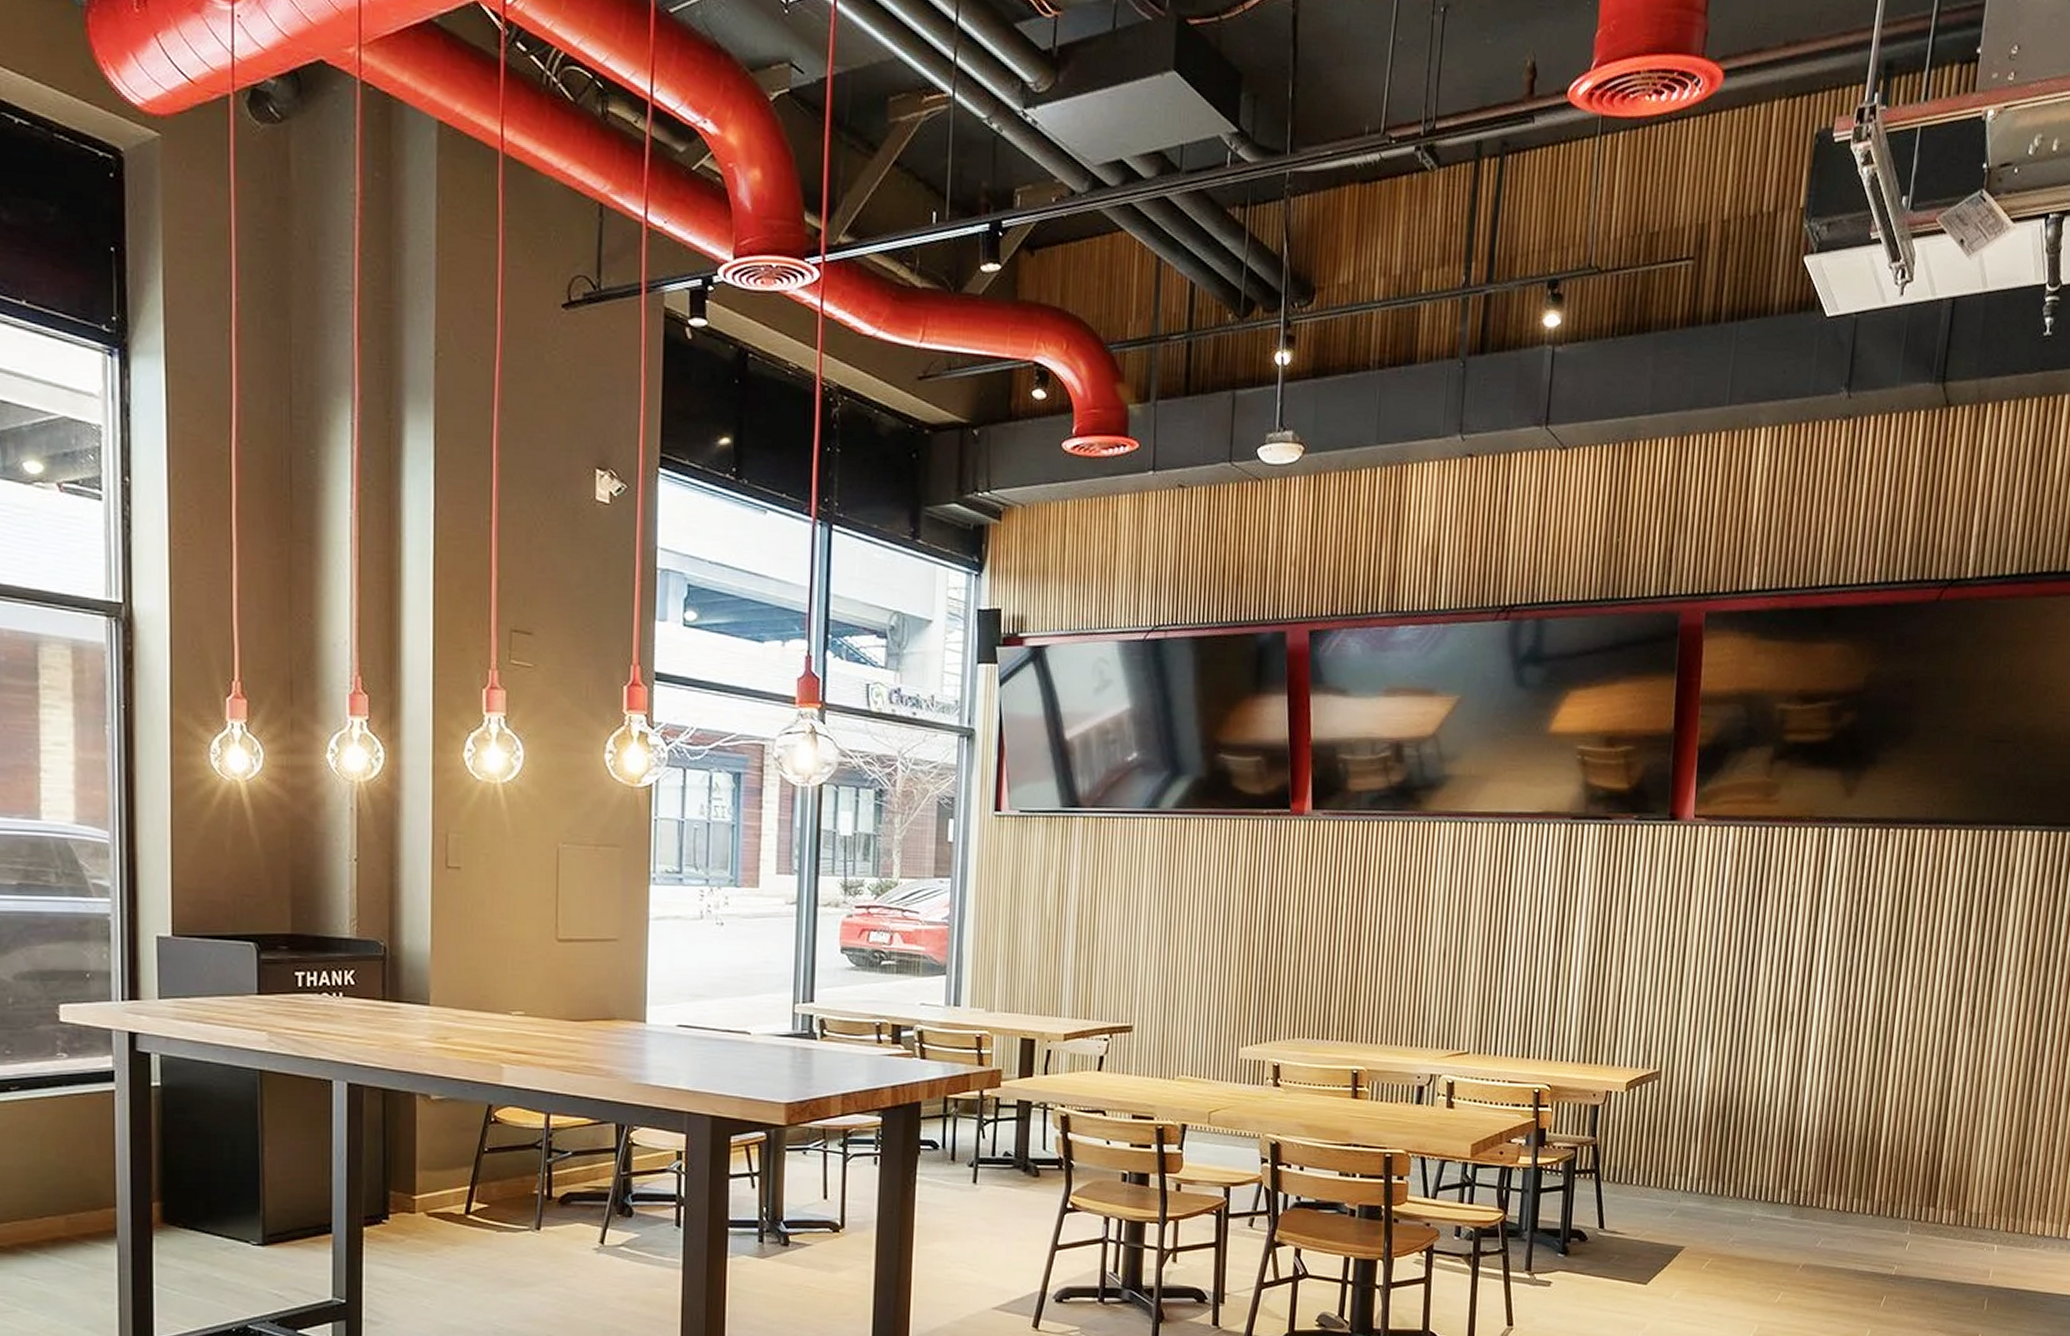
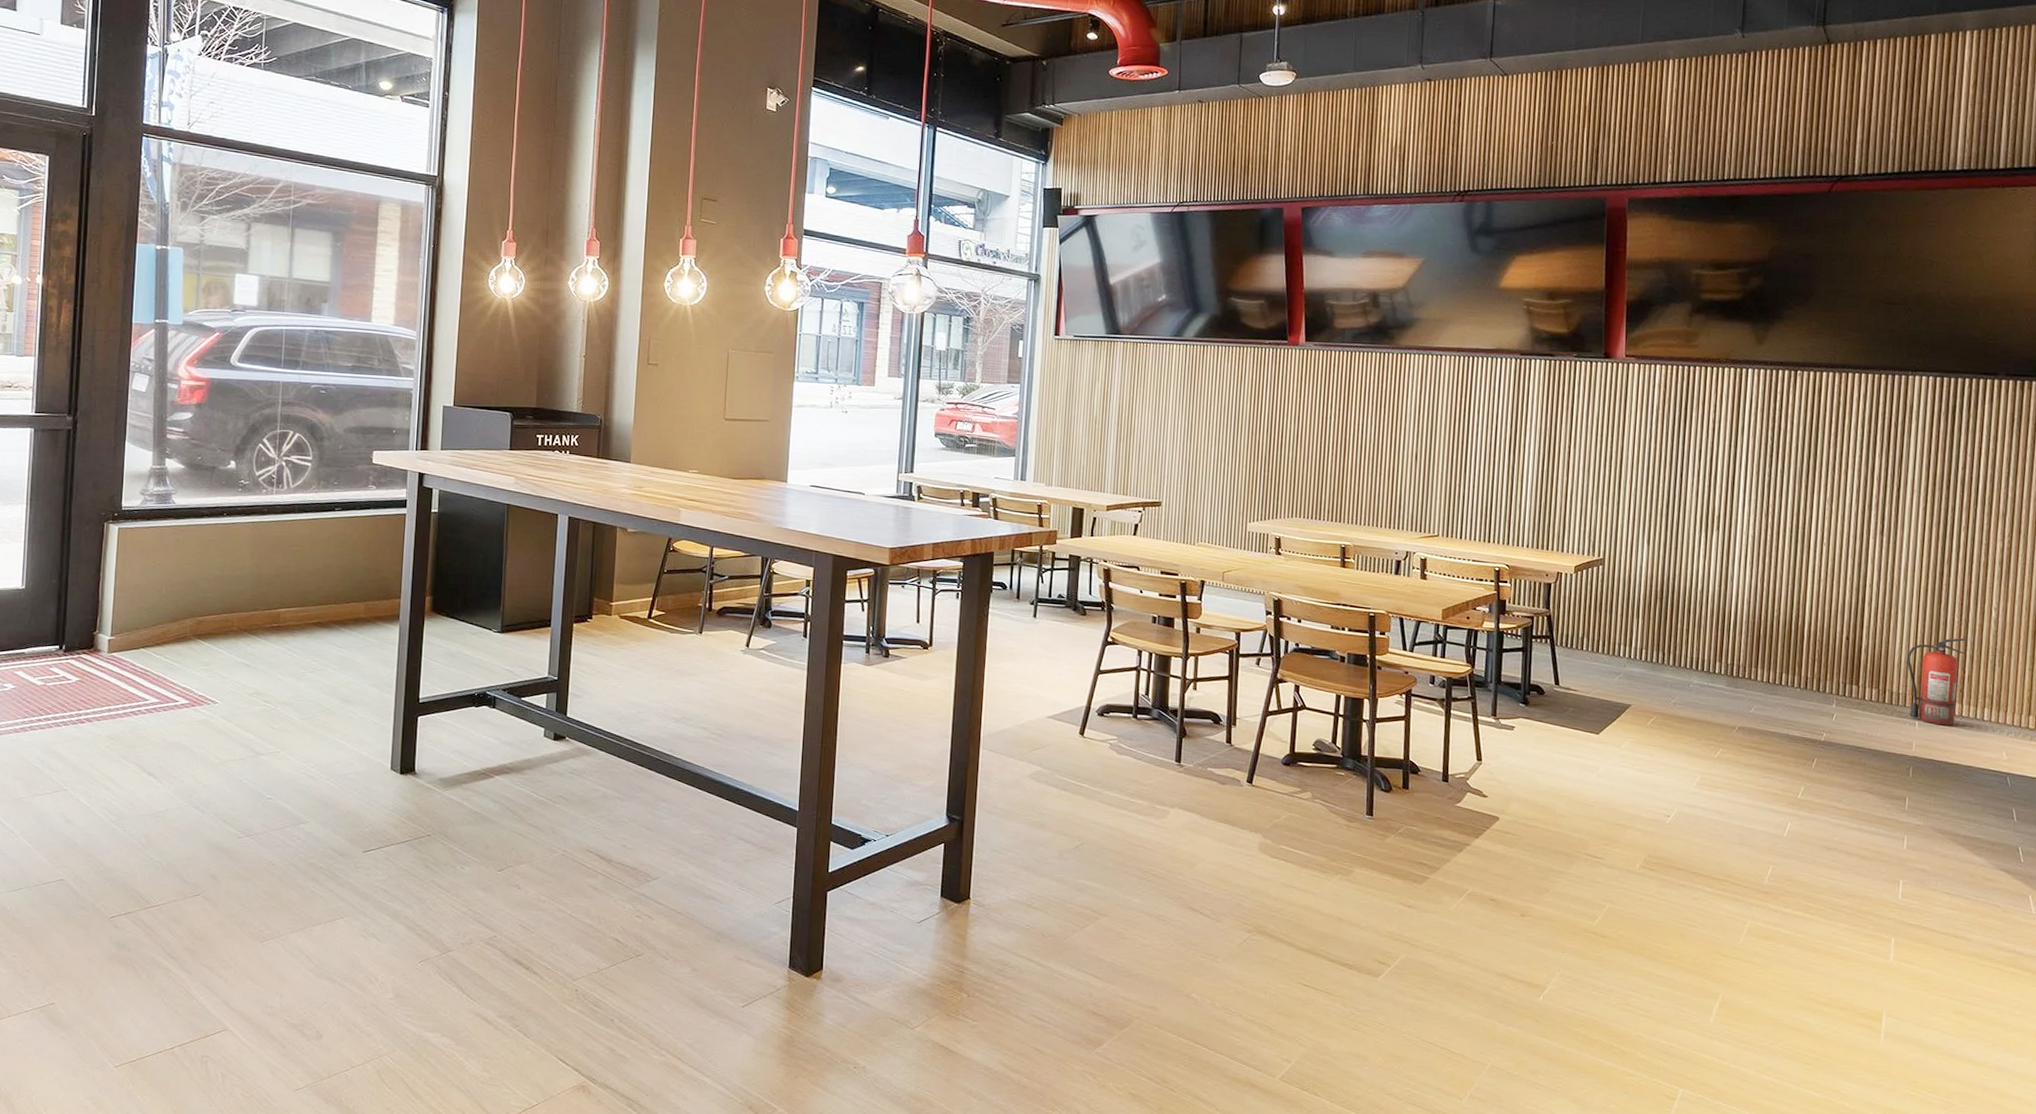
fire extinguisher: none [1988,1144,2056,1248] -> present [1907,637,1968,726]

